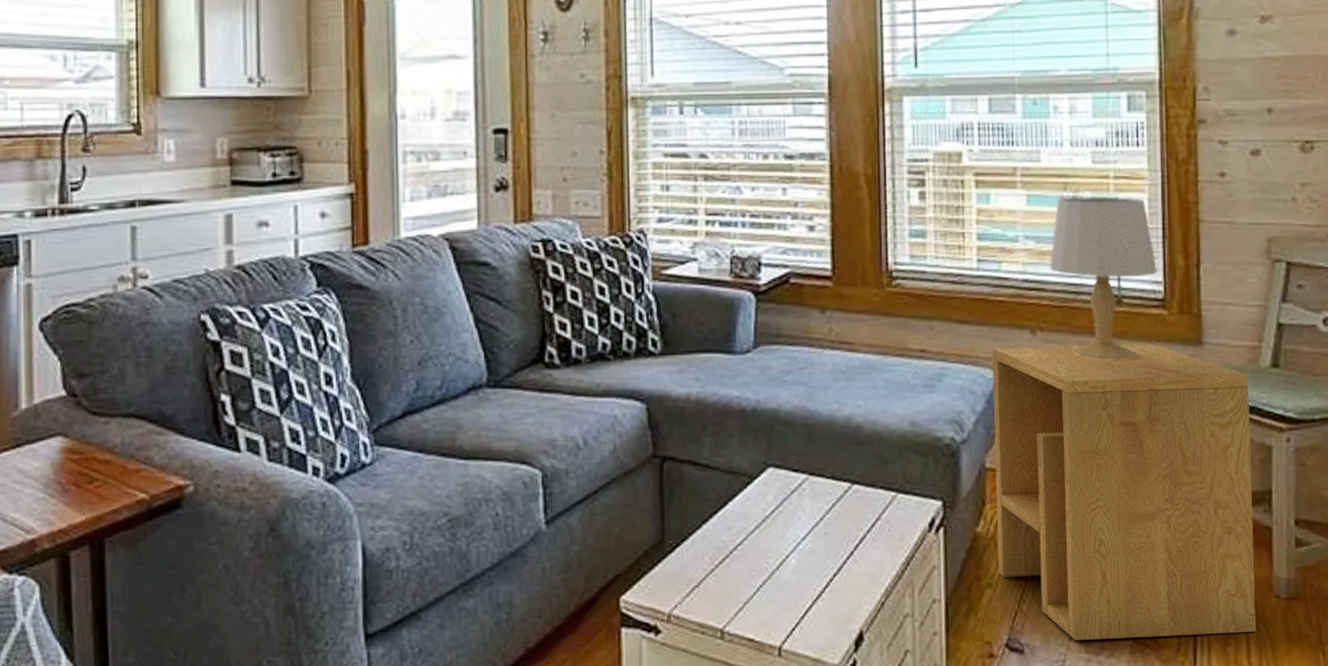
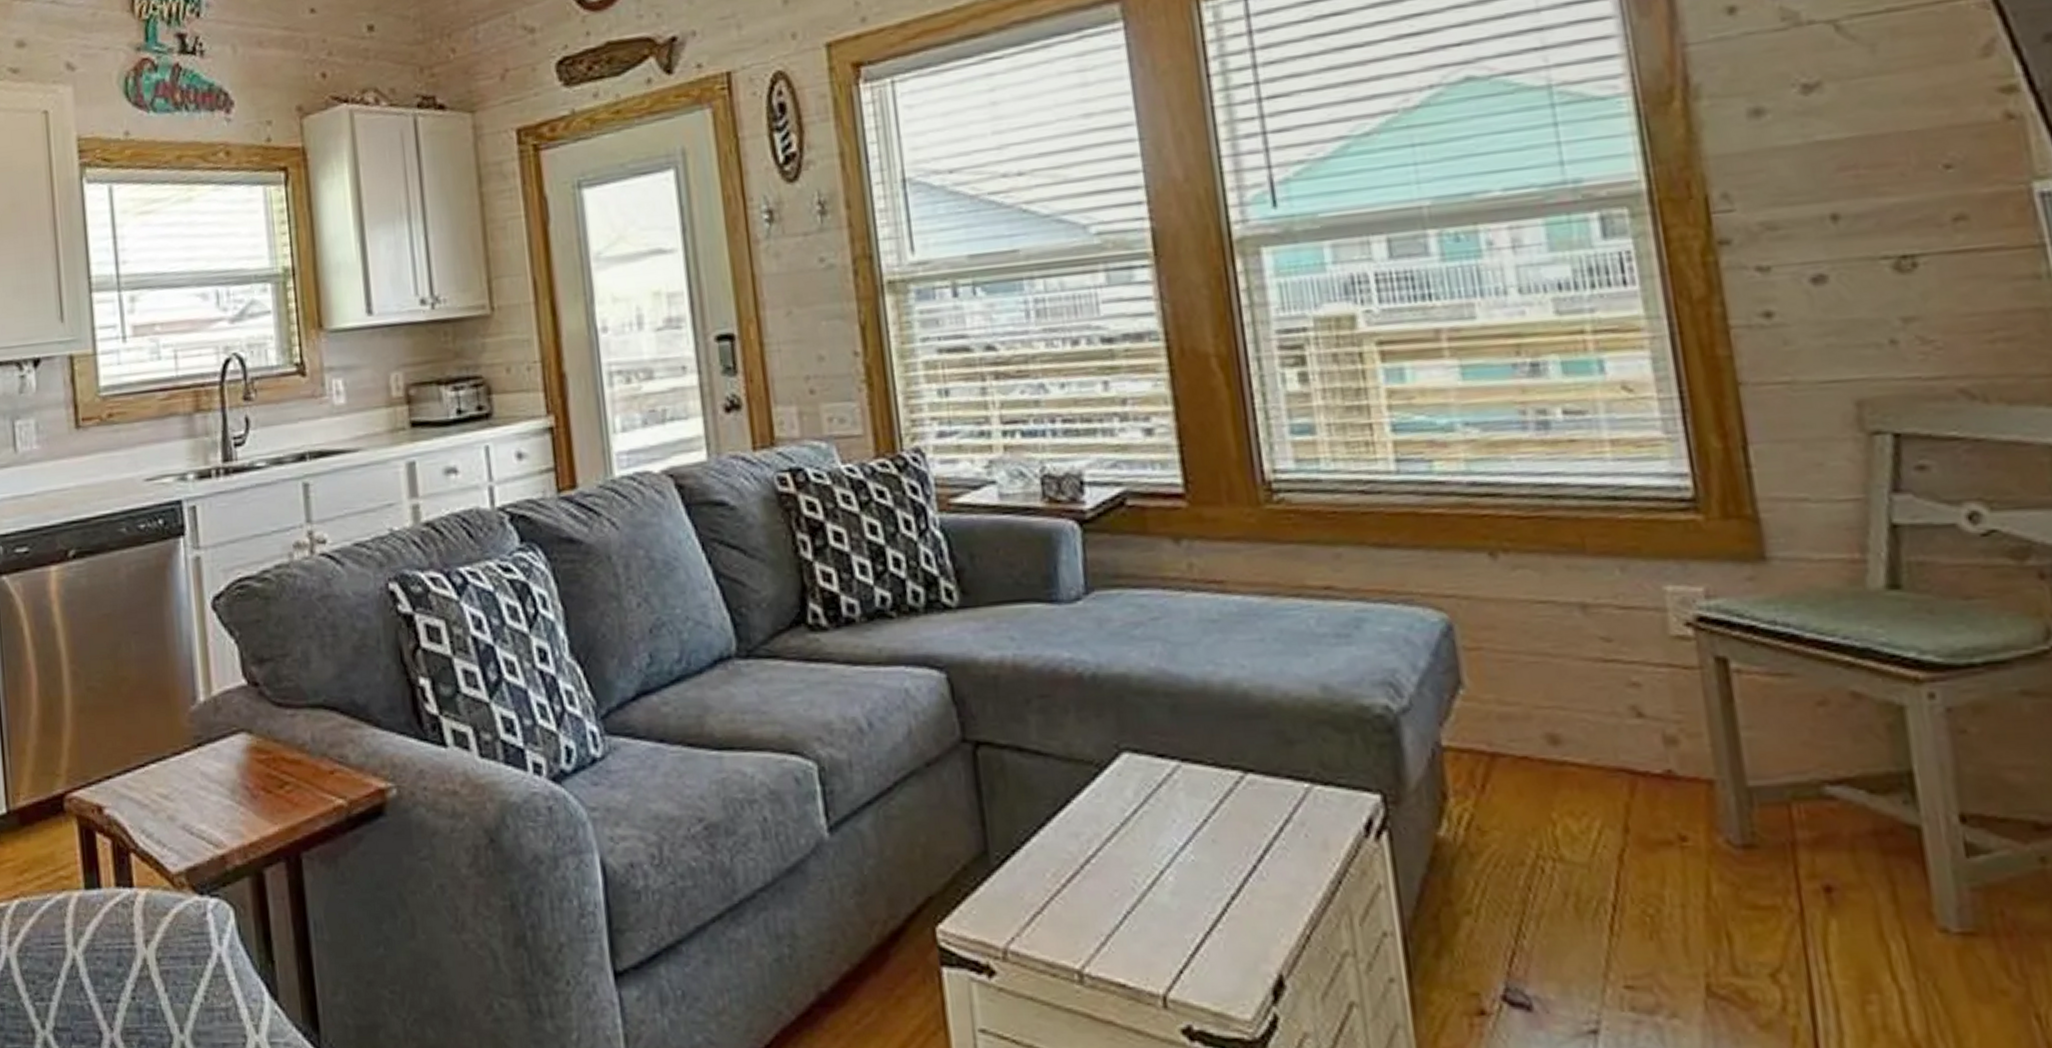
side table: present [992,343,1257,640] -> none [1432,562,1915,992]
table lamp: present [1049,196,1158,360] -> none [1505,357,1680,589]

